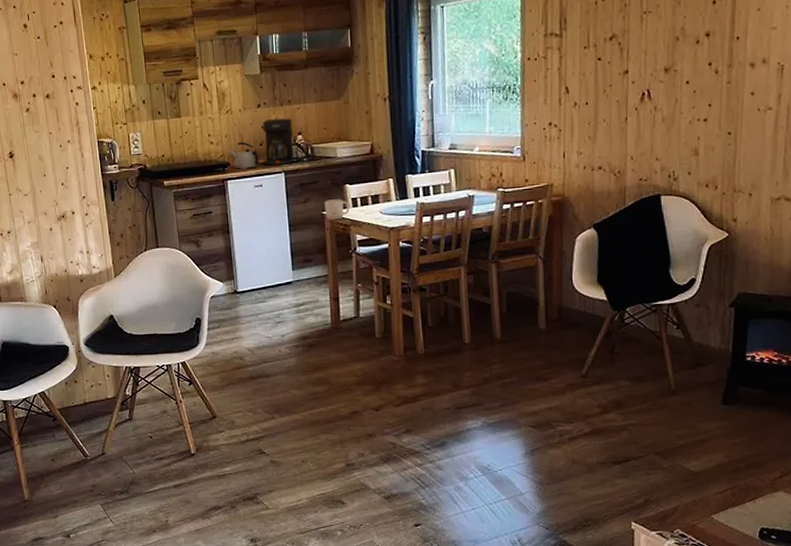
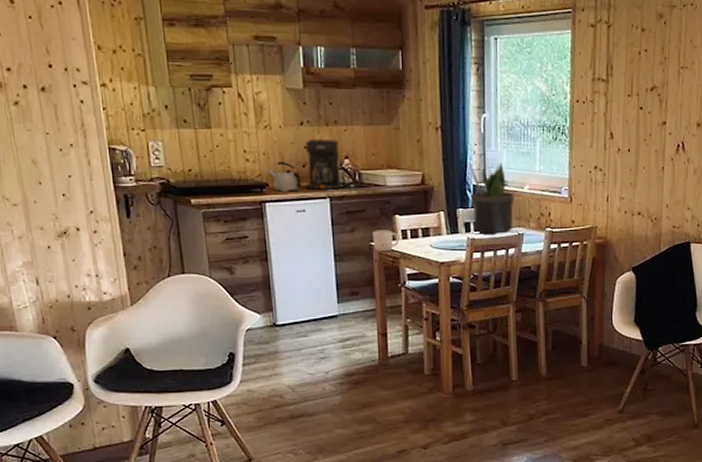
planter: none [417,126,464,198] -> present [469,162,514,234]

